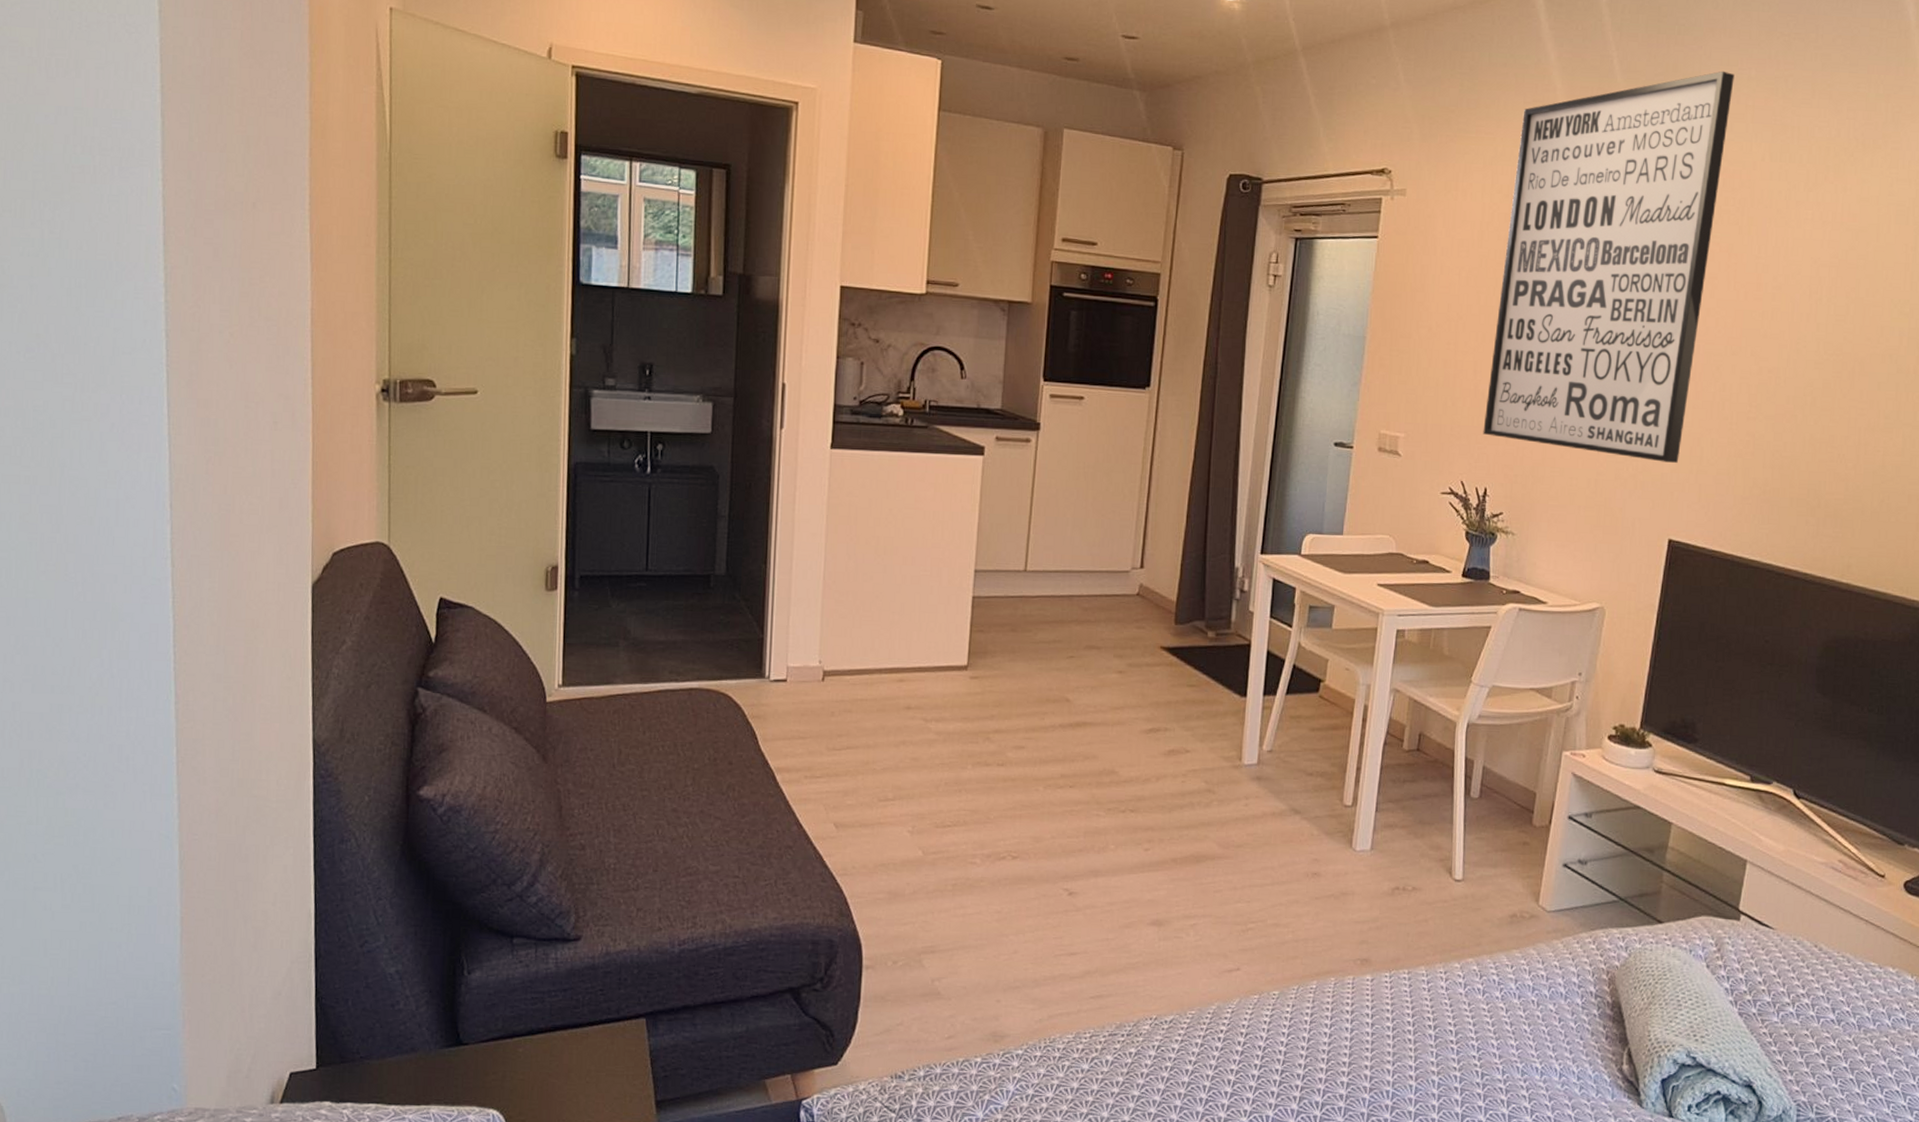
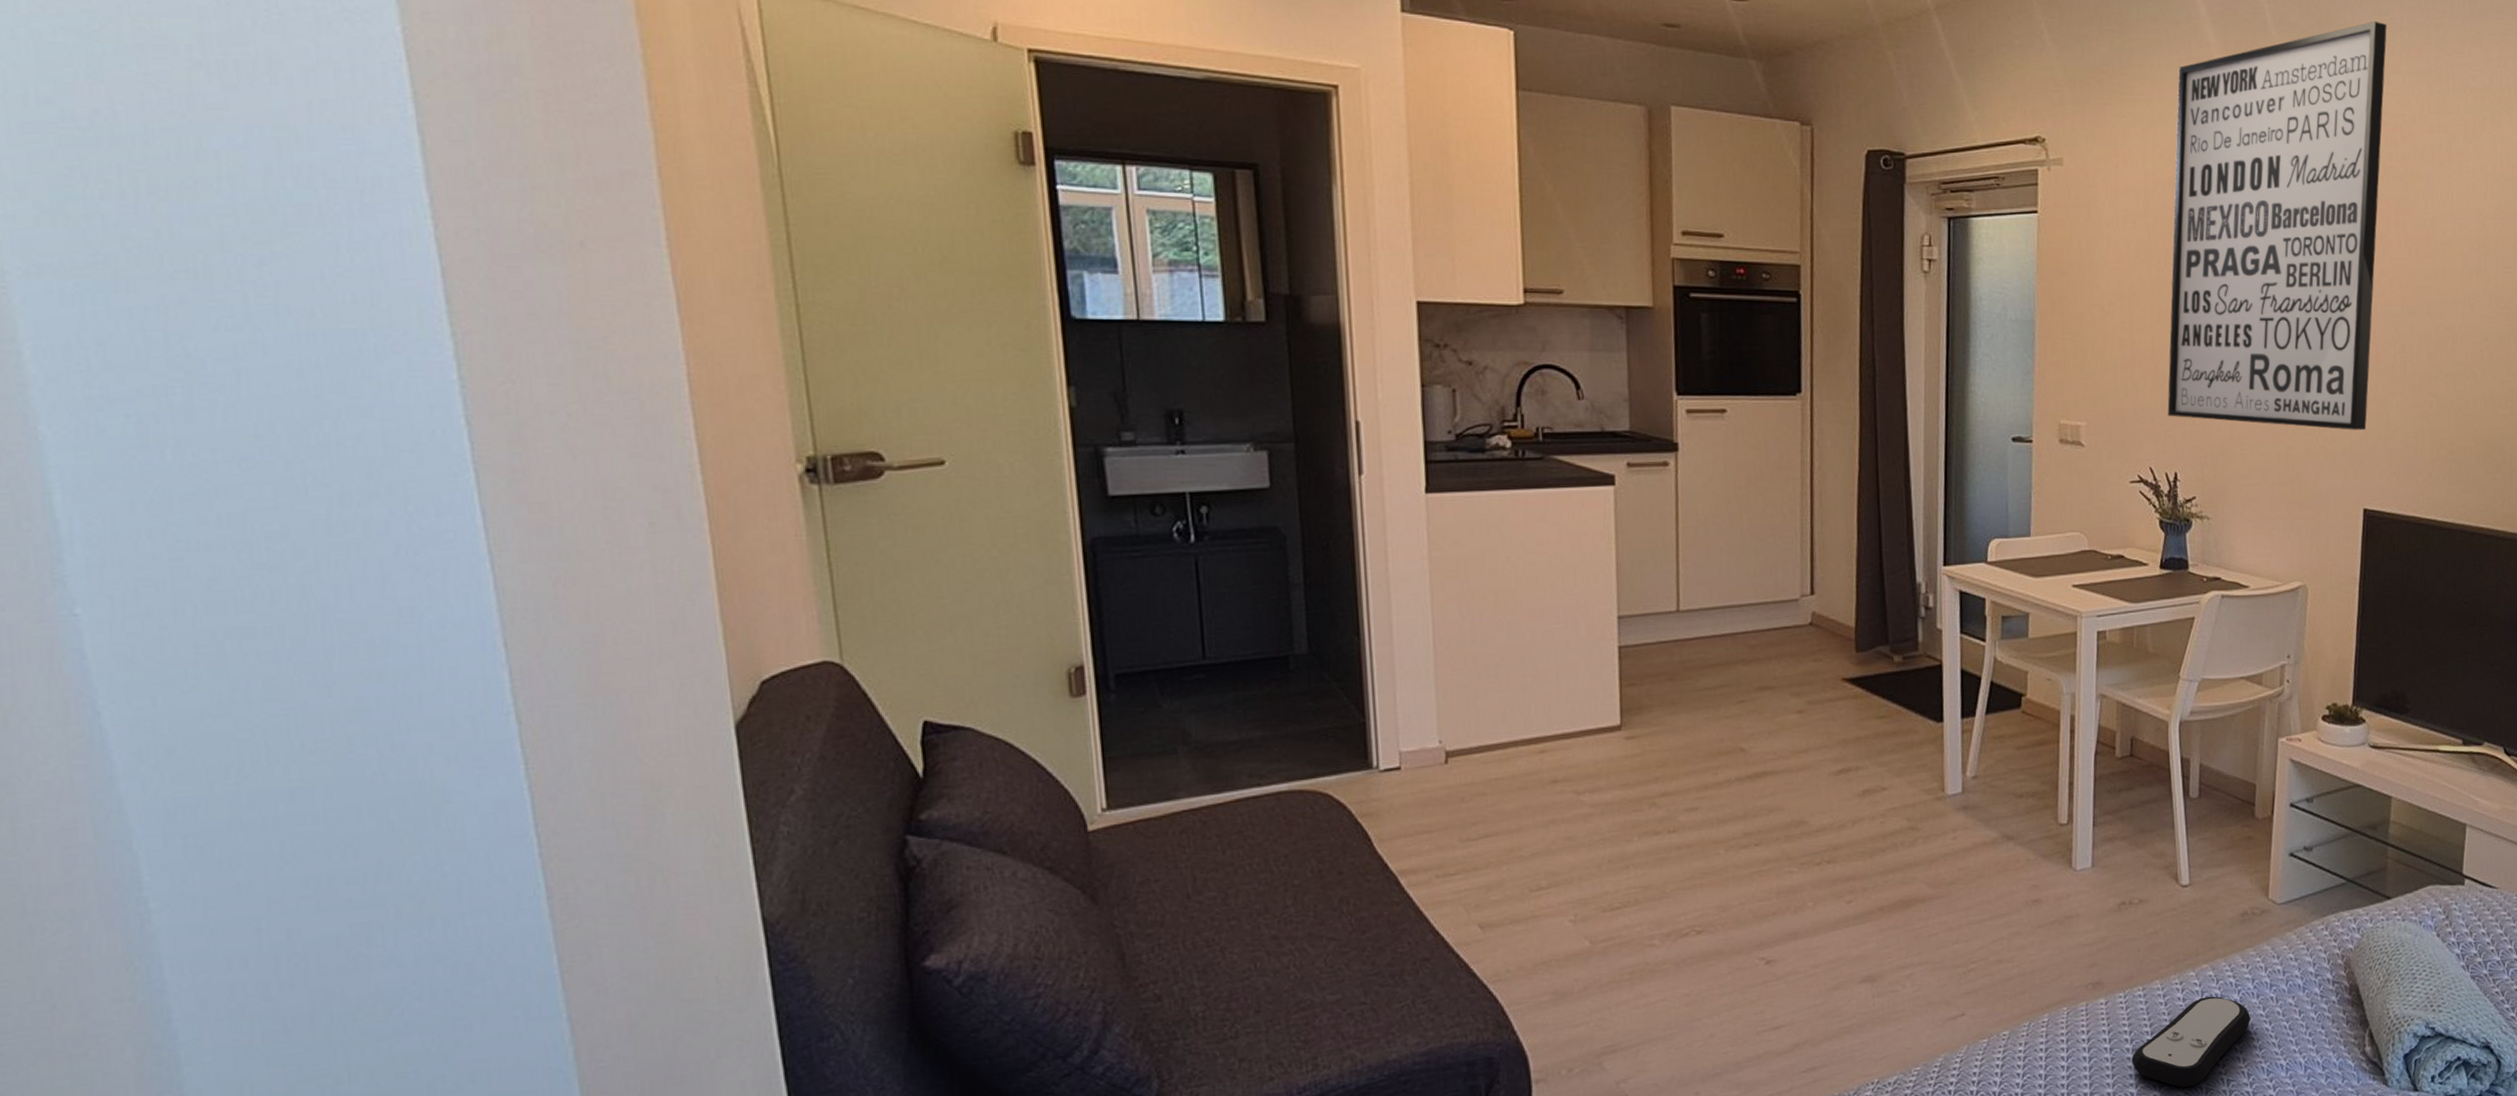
remote control: none [1391,989,1510,1073] -> present [2132,996,2250,1087]

